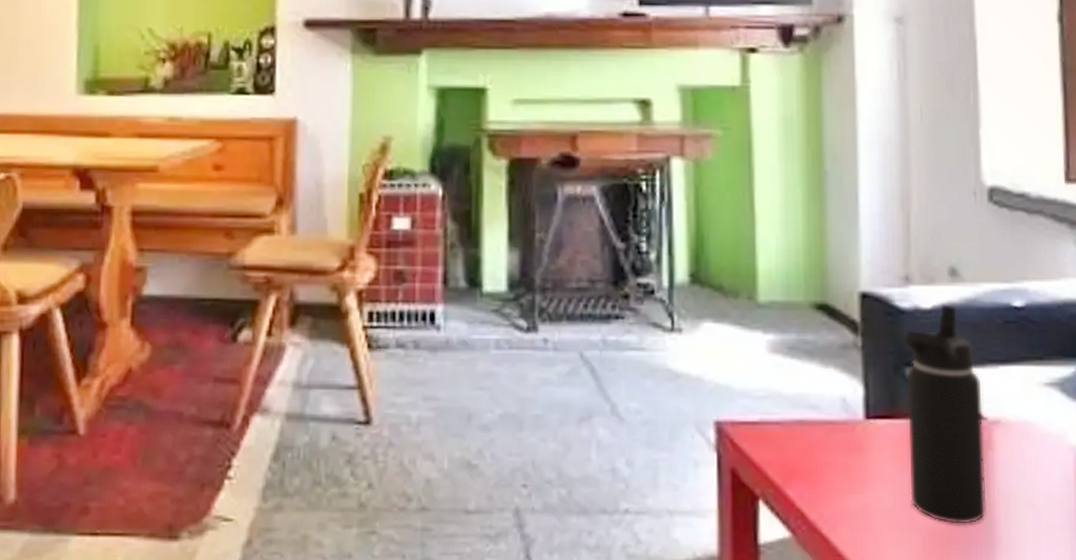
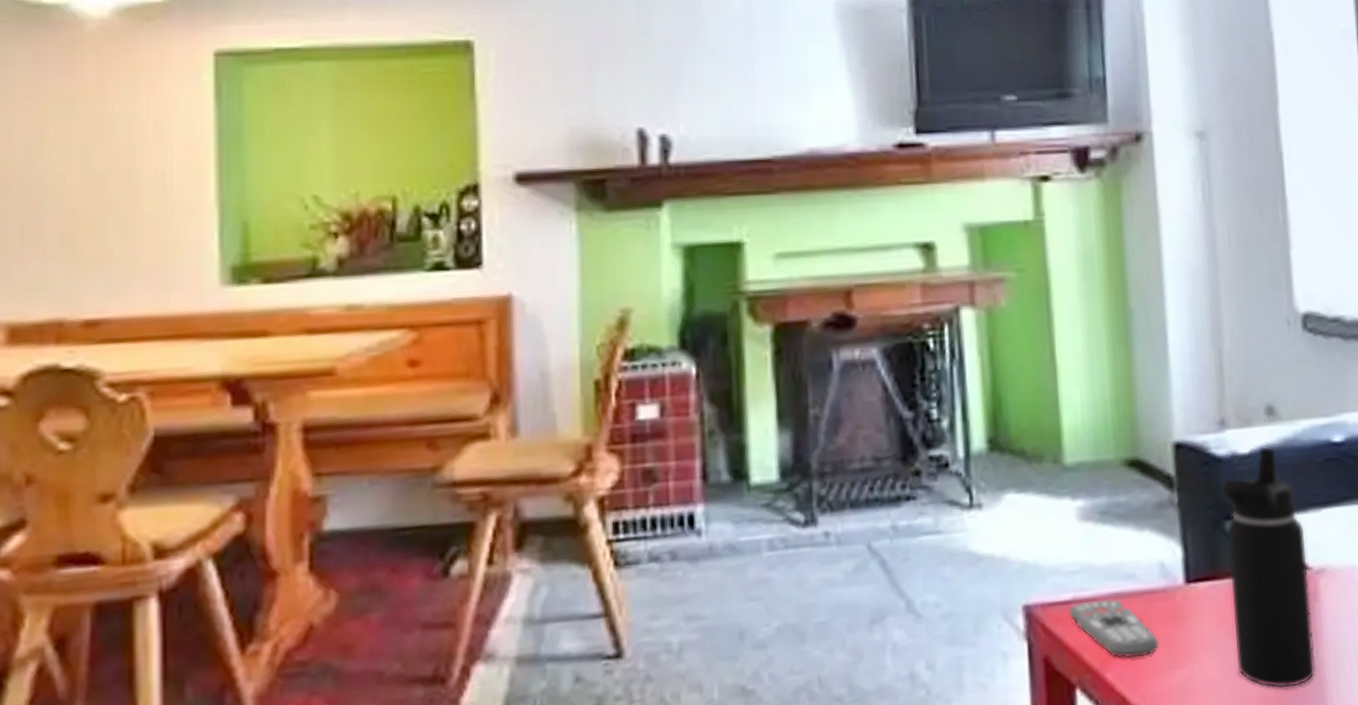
remote control: none [756,425,838,479] -> present [1069,599,1159,659]

